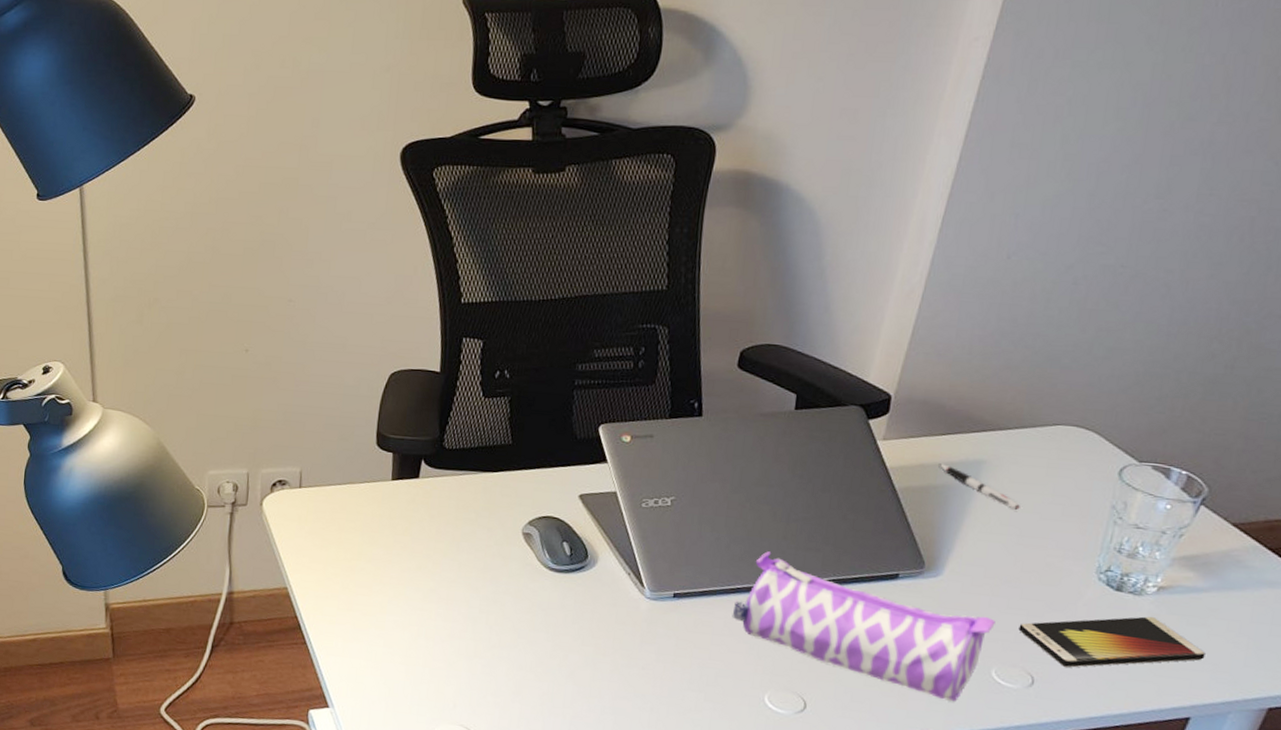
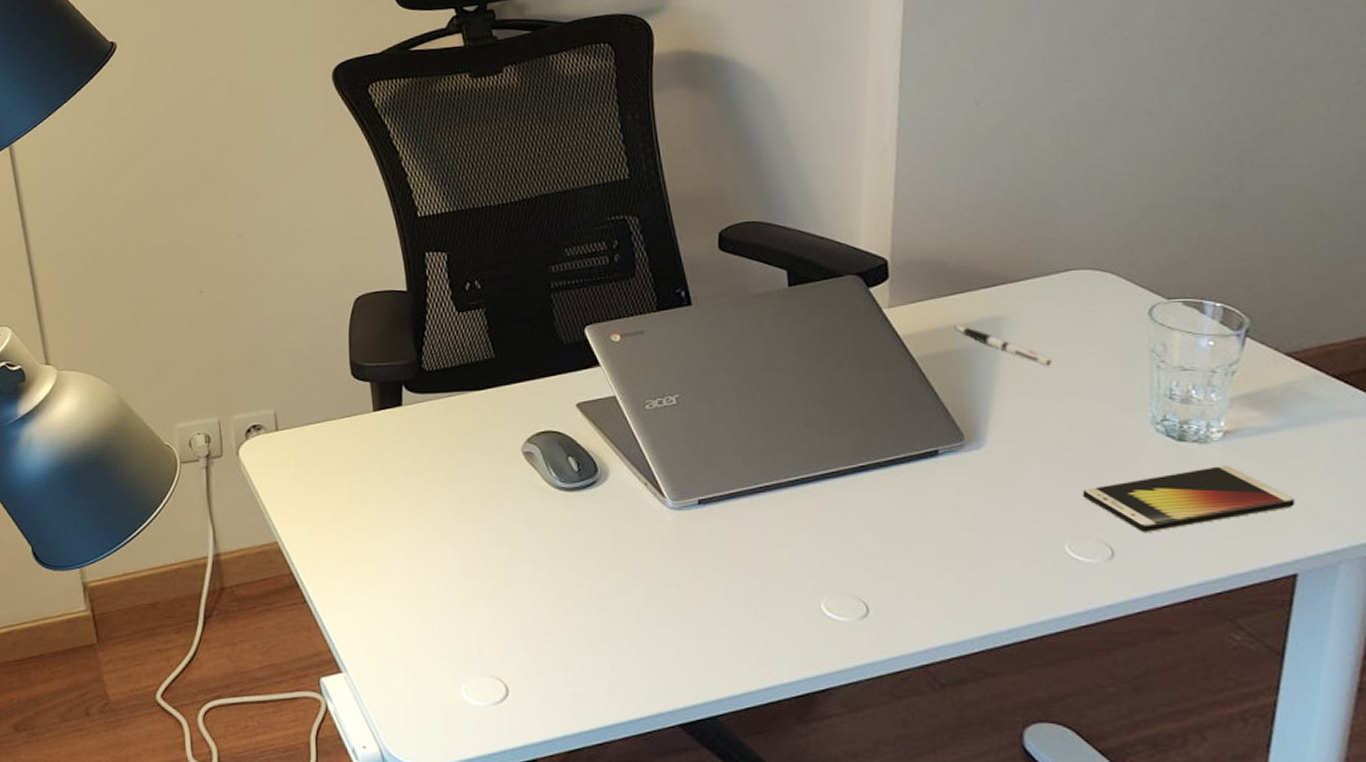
pencil case: present [732,551,996,702] -> none [766,442,1056,587]

